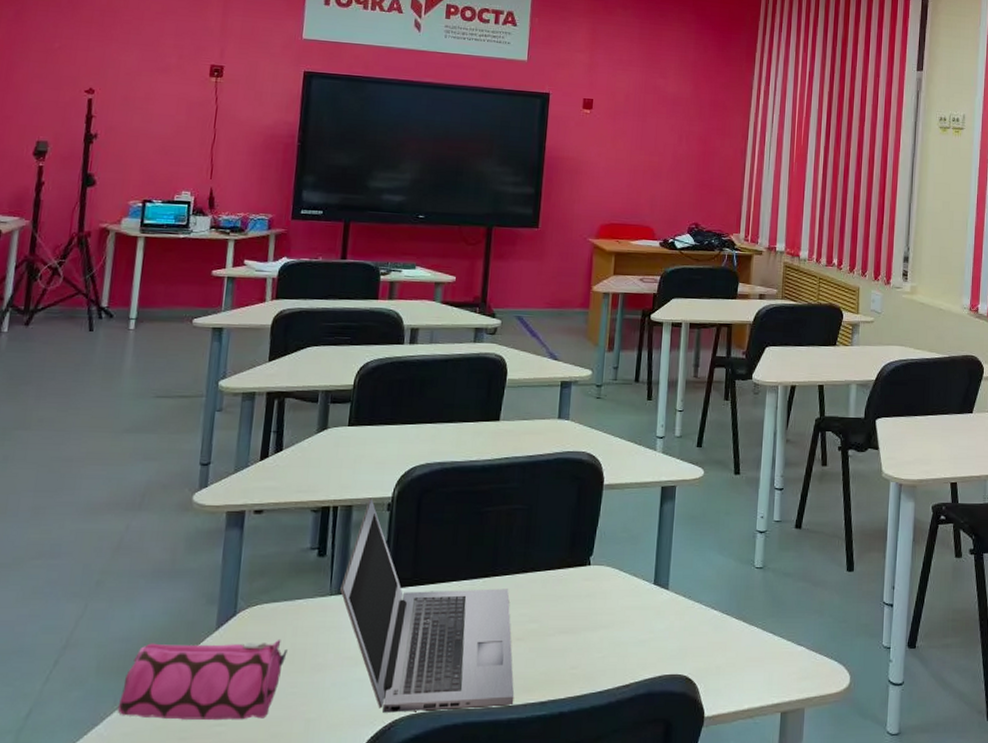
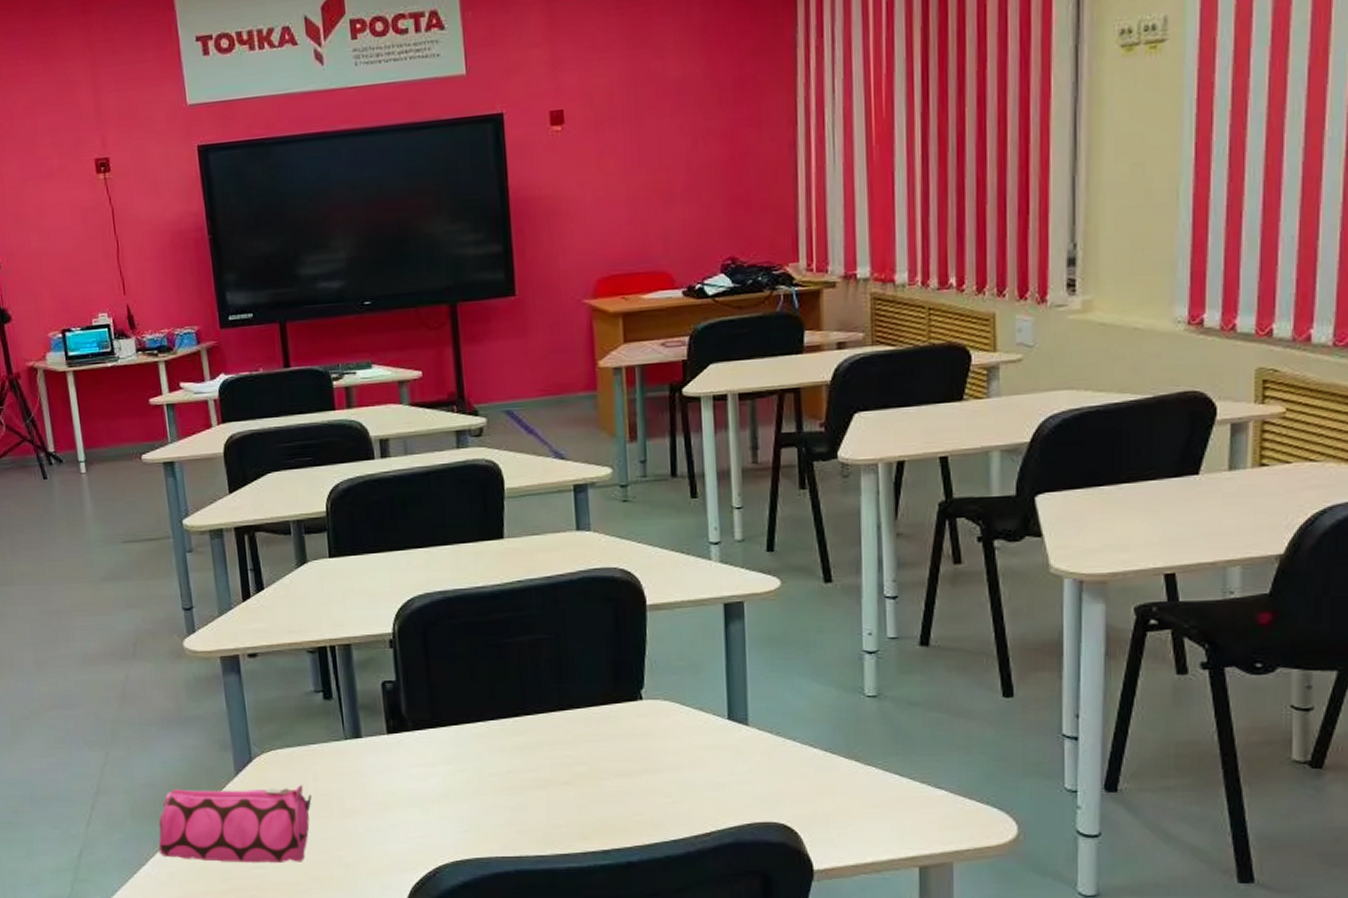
laptop: present [340,499,515,713] -> none [354,636,571,859]

